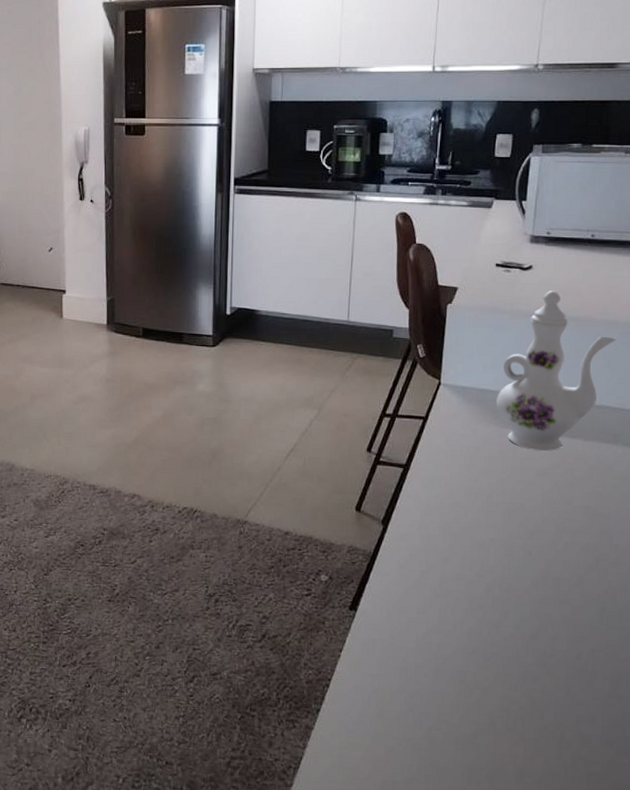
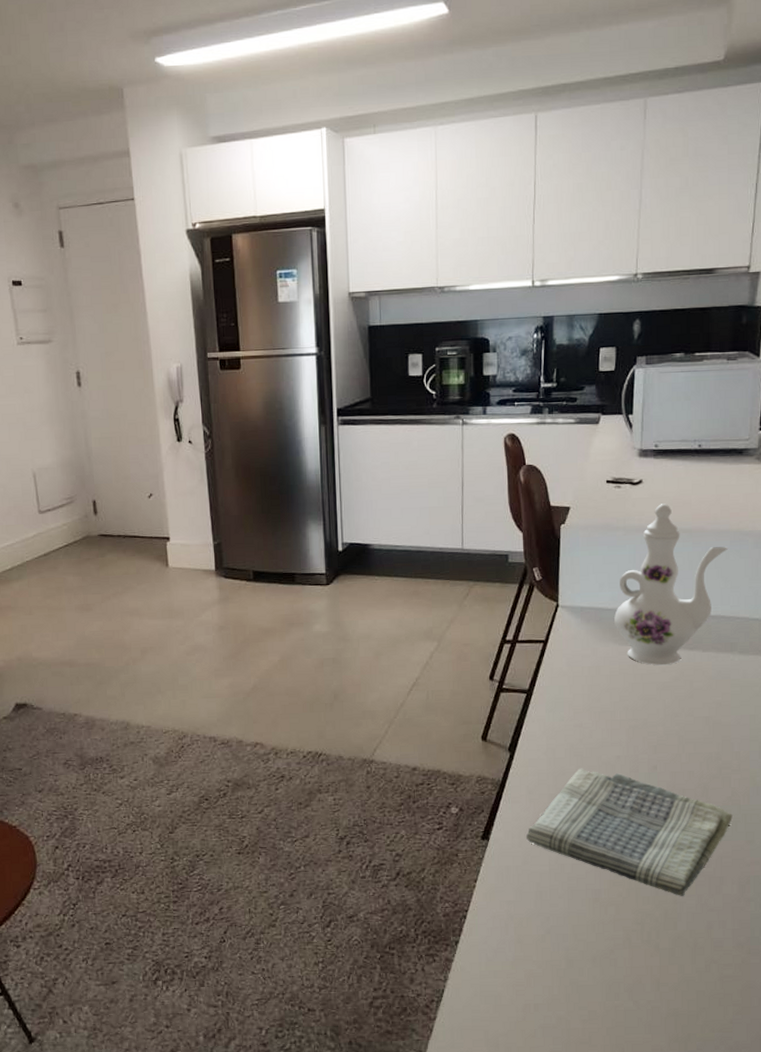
dish towel: none [394,547,608,687] -> present [525,768,733,896]

